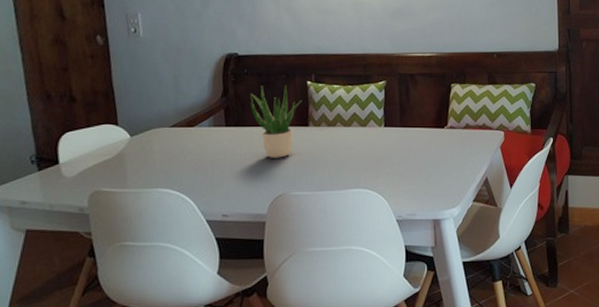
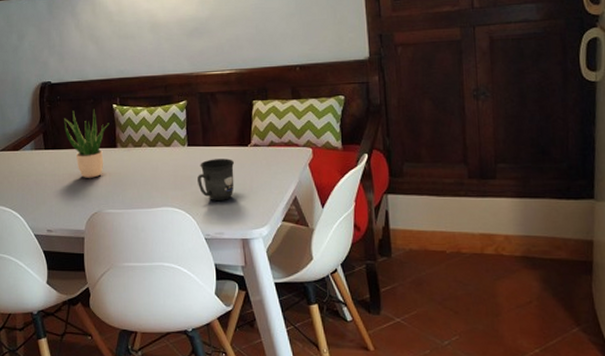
mug: none [392,140,430,183] -> present [198,159,235,202]

